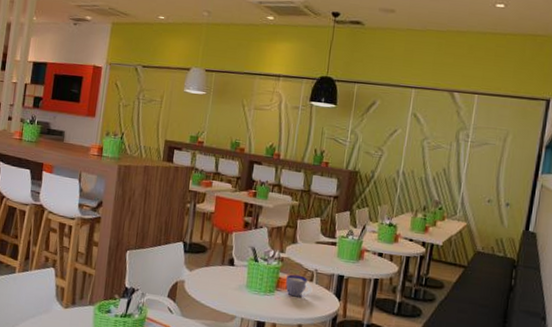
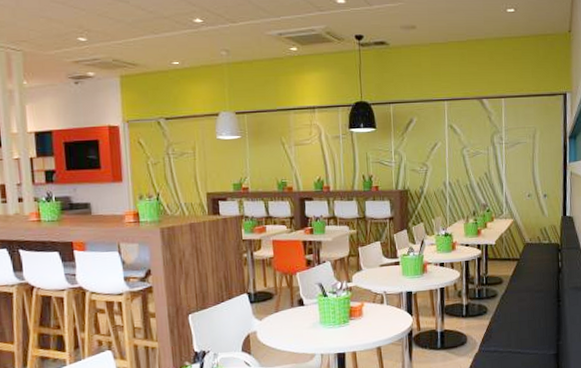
cup: present [286,274,313,297] -> none [358,300,385,322]

